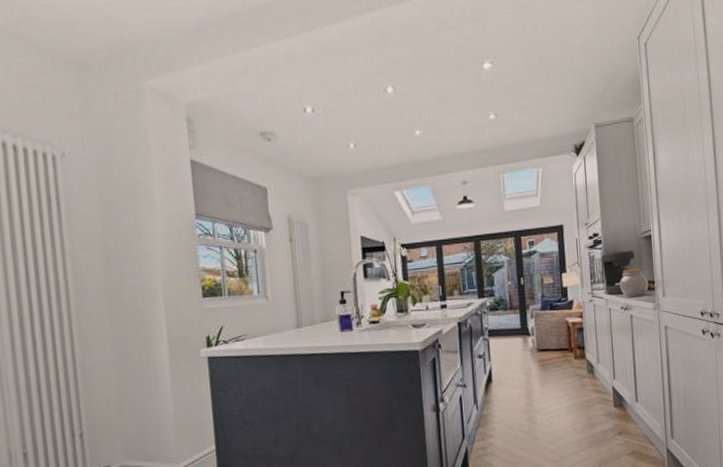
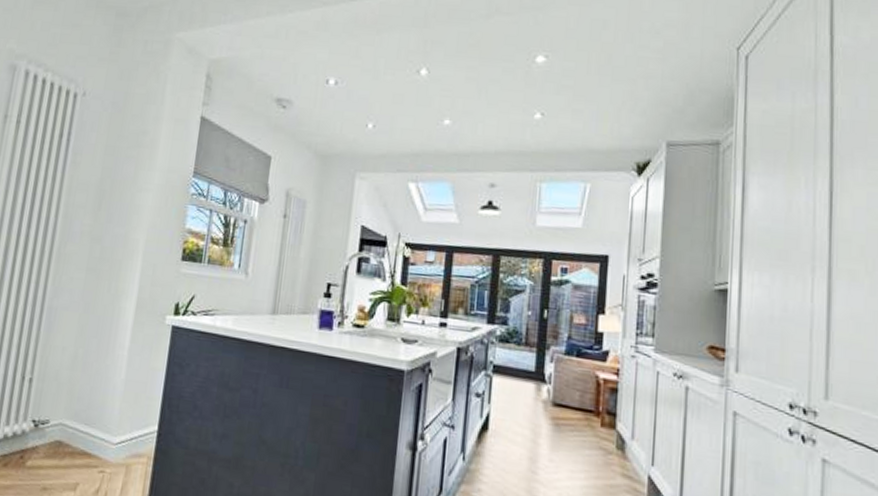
coffee maker: present [601,250,635,296] -> none [654,301,702,358]
jar: present [619,268,649,298] -> none [675,326,717,366]

